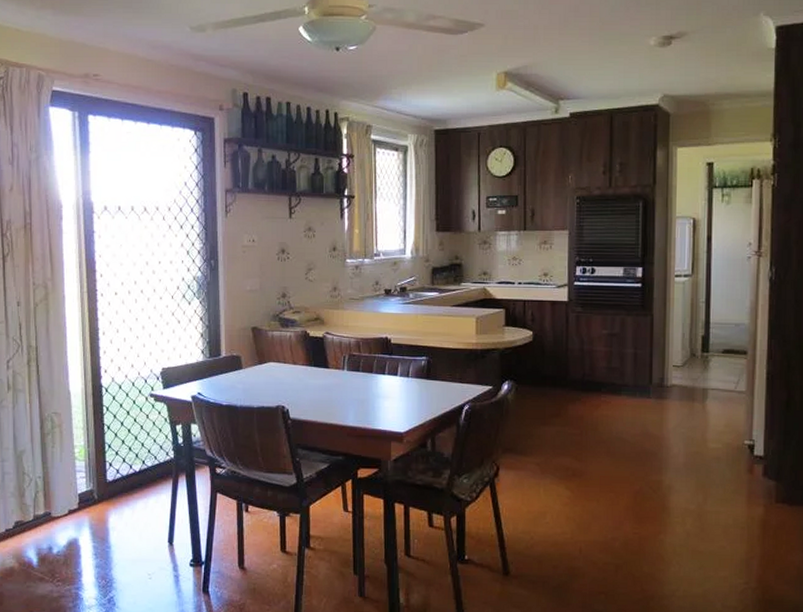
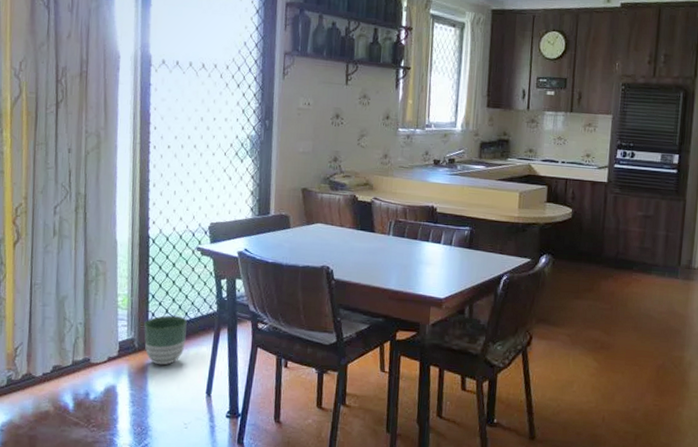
planter: none [102,464,145,516] -> present [144,315,187,366]

